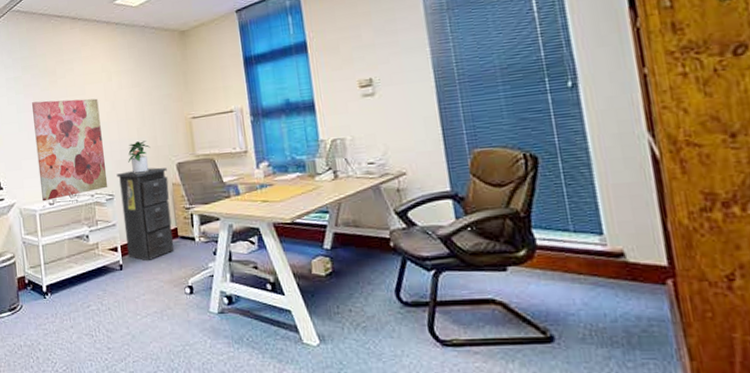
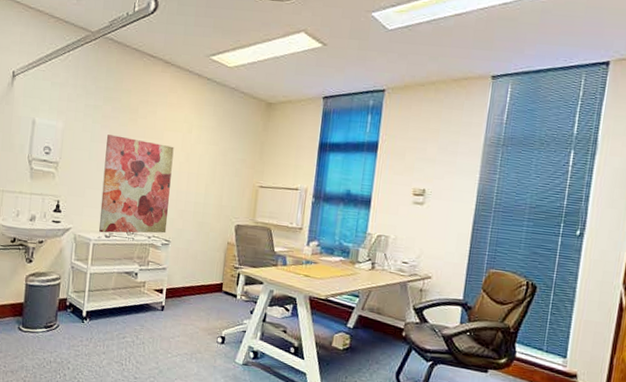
filing cabinet: present [116,167,175,262] -> none [171,222,226,308]
potted plant: present [128,141,151,173] -> none [190,196,215,227]

